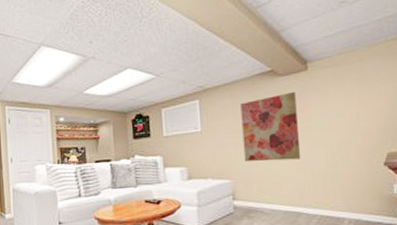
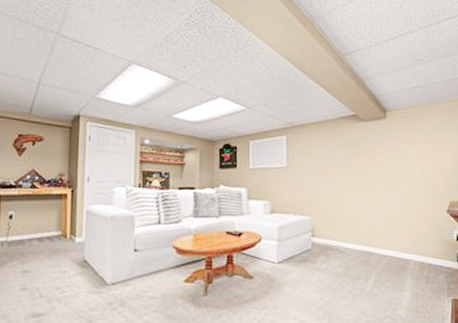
wall art: present [240,91,301,162] -> none [325,137,376,201]

